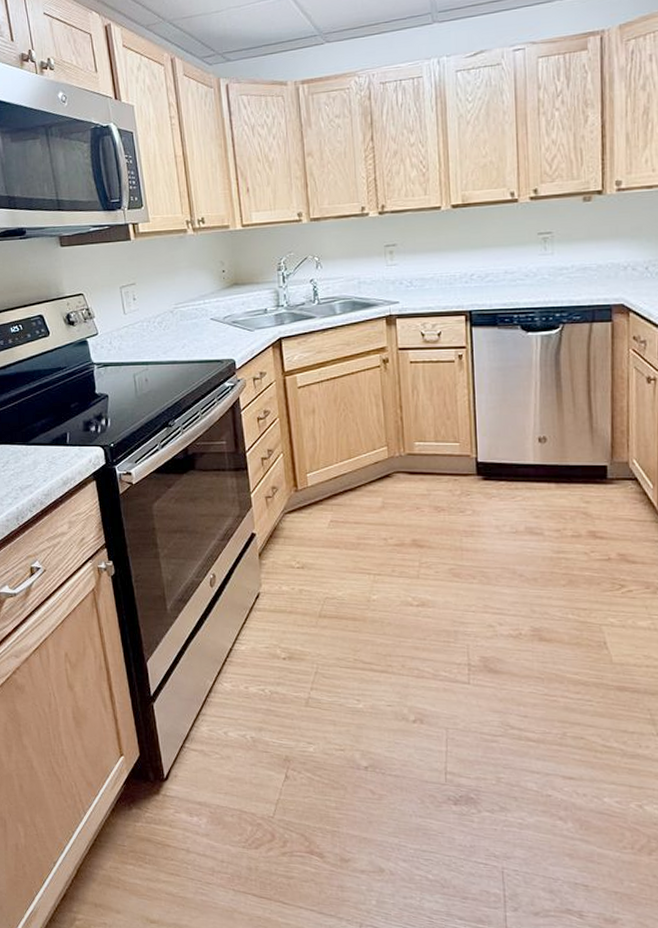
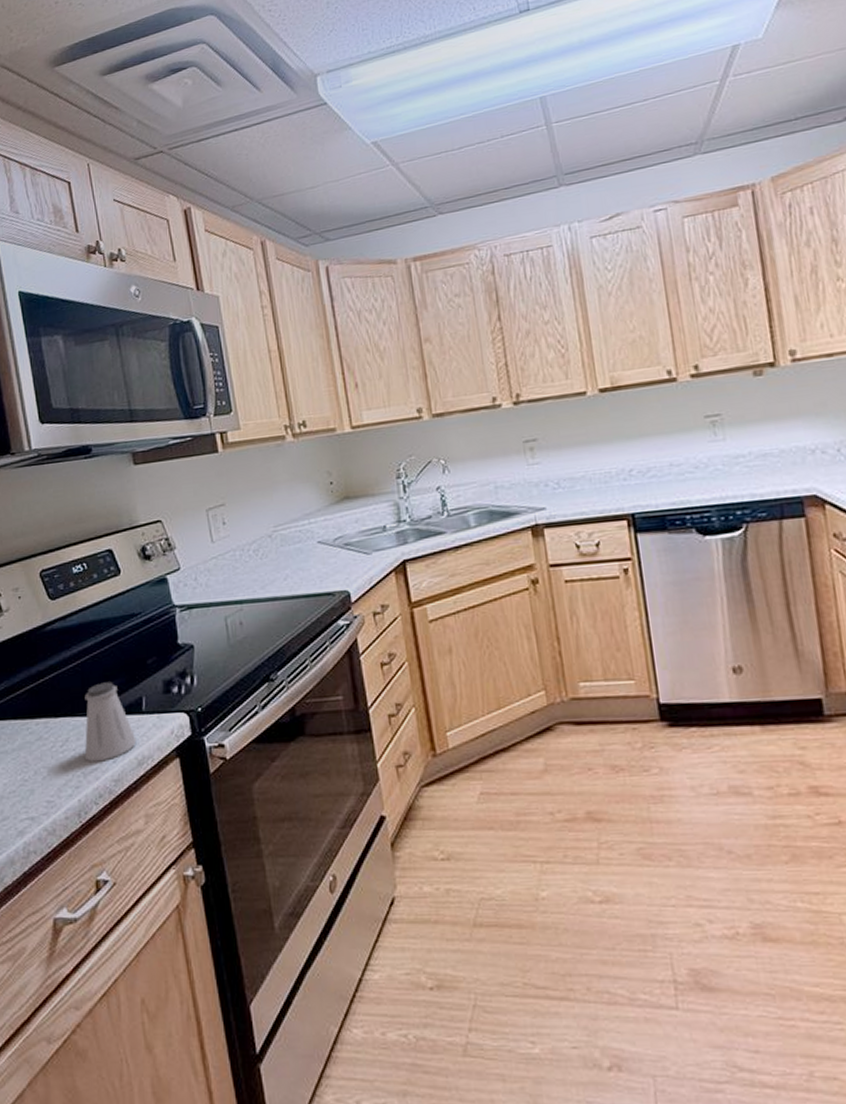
saltshaker: none [21,420,62,480] -> present [84,682,137,762]

